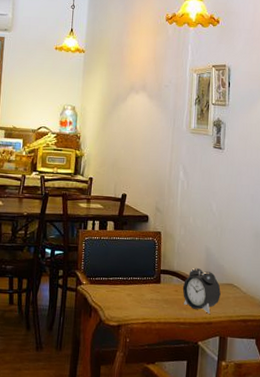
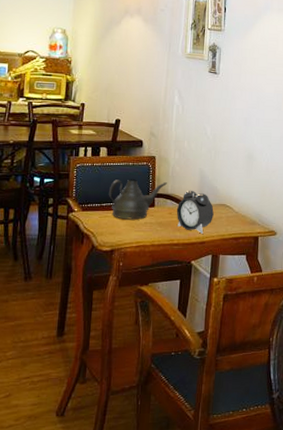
teapot: none [115,254,174,296] -> present [108,179,168,220]

